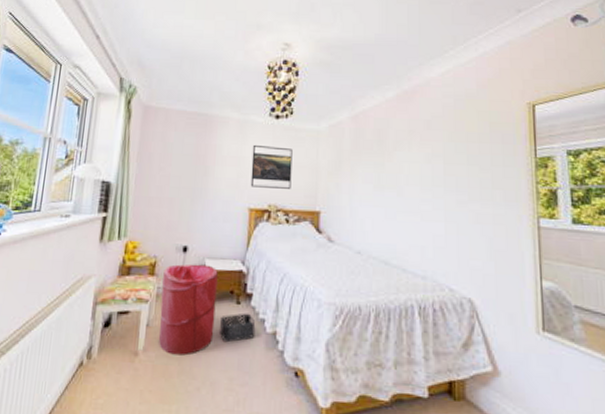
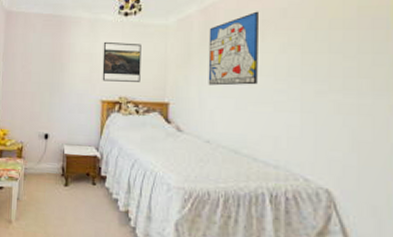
laundry hamper: present [159,264,218,356] -> none [28,149,75,226]
storage bin: present [220,313,255,342] -> none [78,192,109,217]
wall art: none [359,121,405,194] -> present [208,11,258,86]

